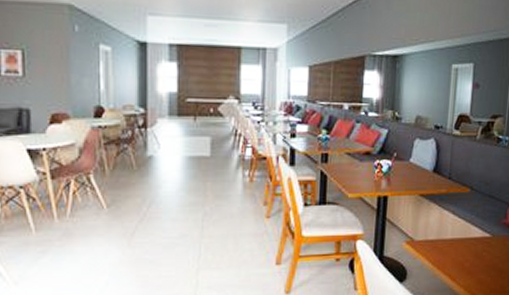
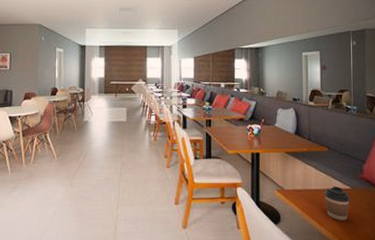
coffee cup: none [460,234,490,274] -> present [324,186,351,221]

